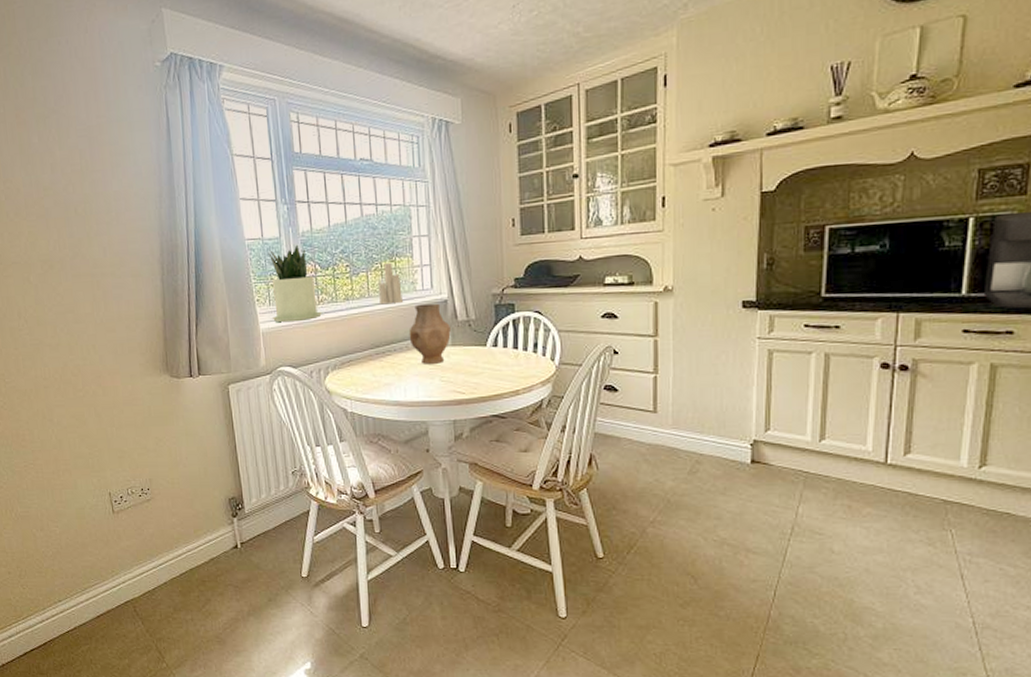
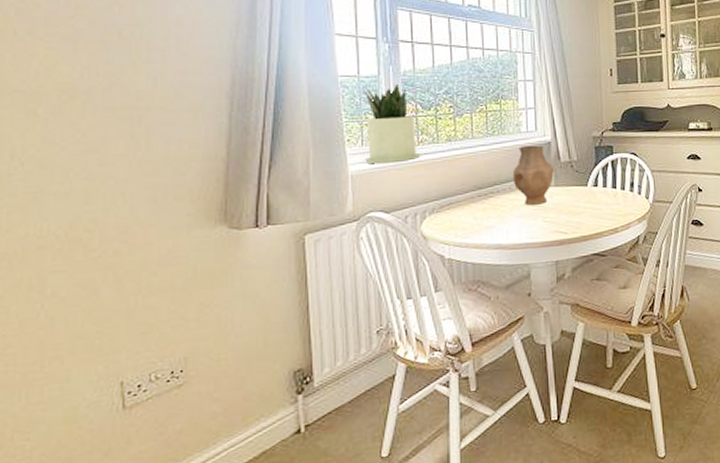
candle: present [379,261,403,305] -> none [483,103,507,146]

